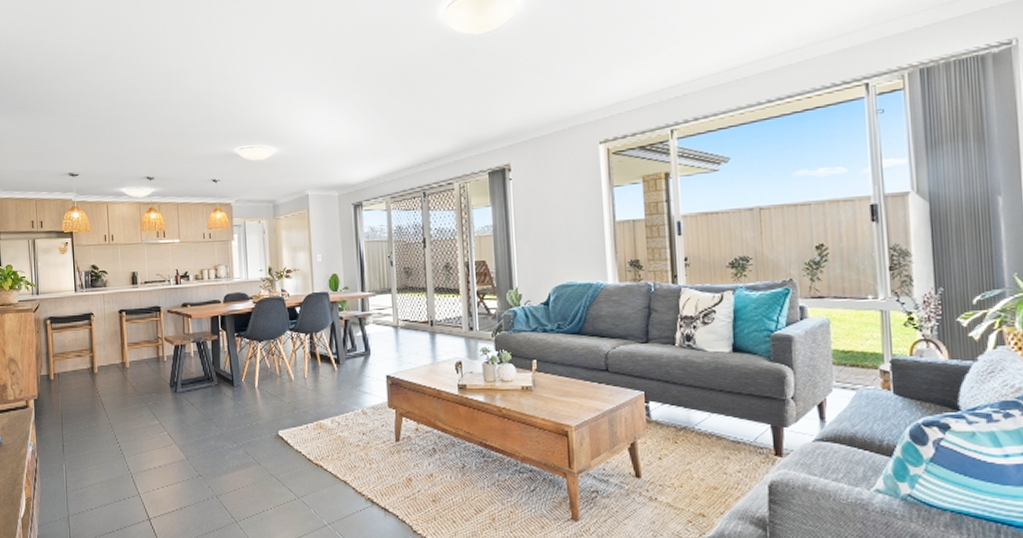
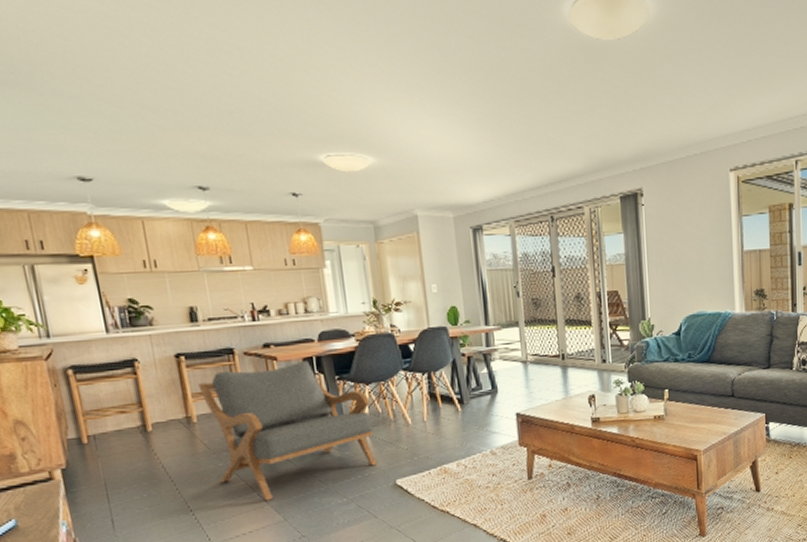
armchair: none [132,318,263,440] -> present [198,360,377,501]

